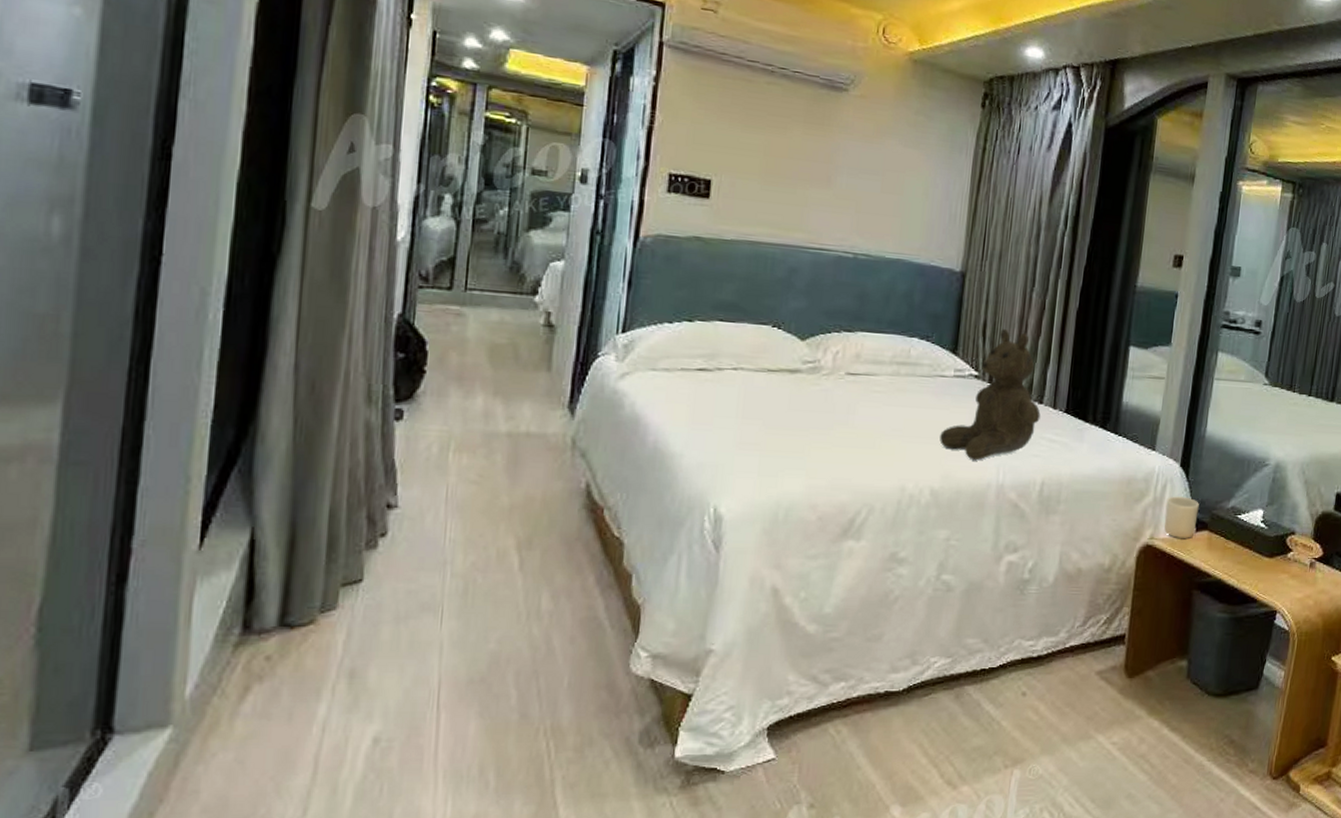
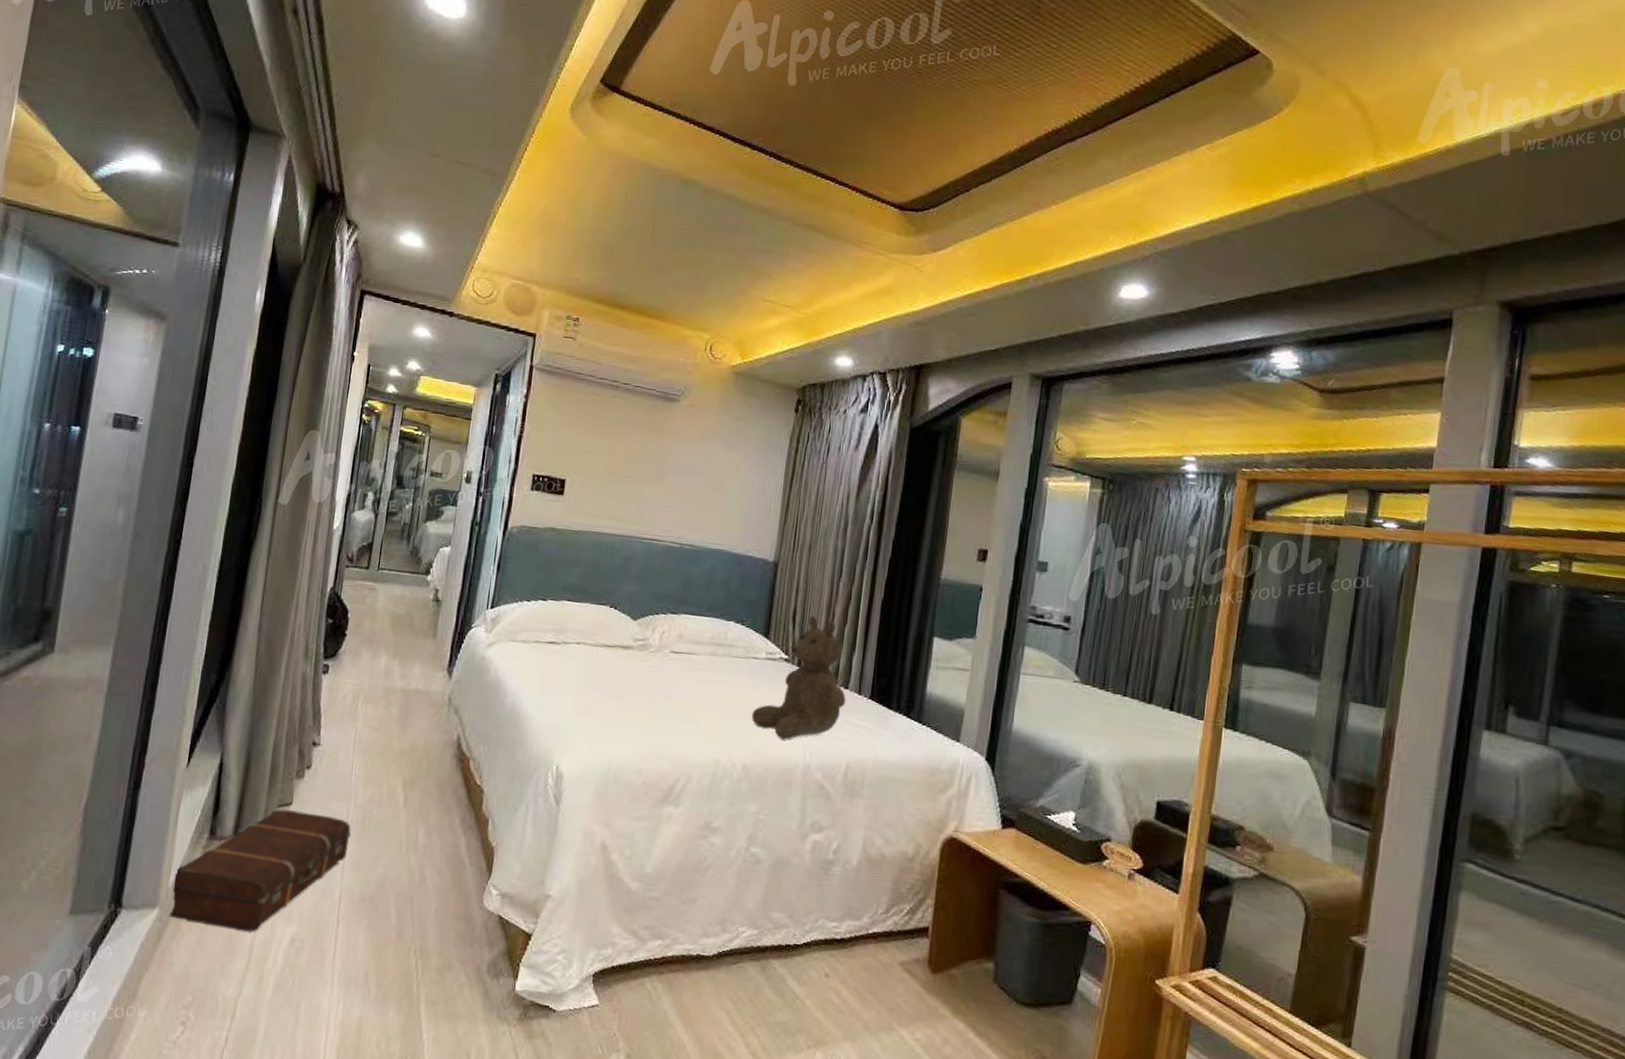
suitcase: none [187,587,450,739] -> present [168,808,352,932]
mug: present [1164,496,1199,538] -> none [968,789,1006,835]

